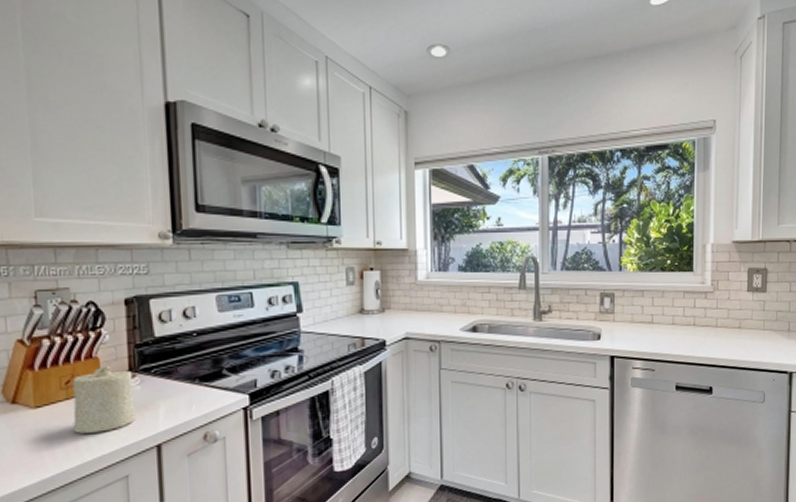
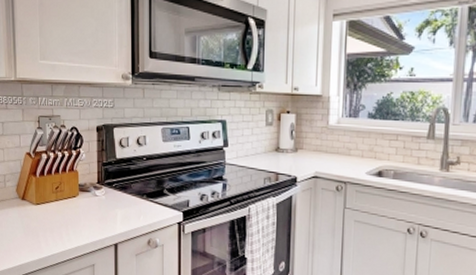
candle: present [72,366,135,434] -> none [60,178,101,229]

